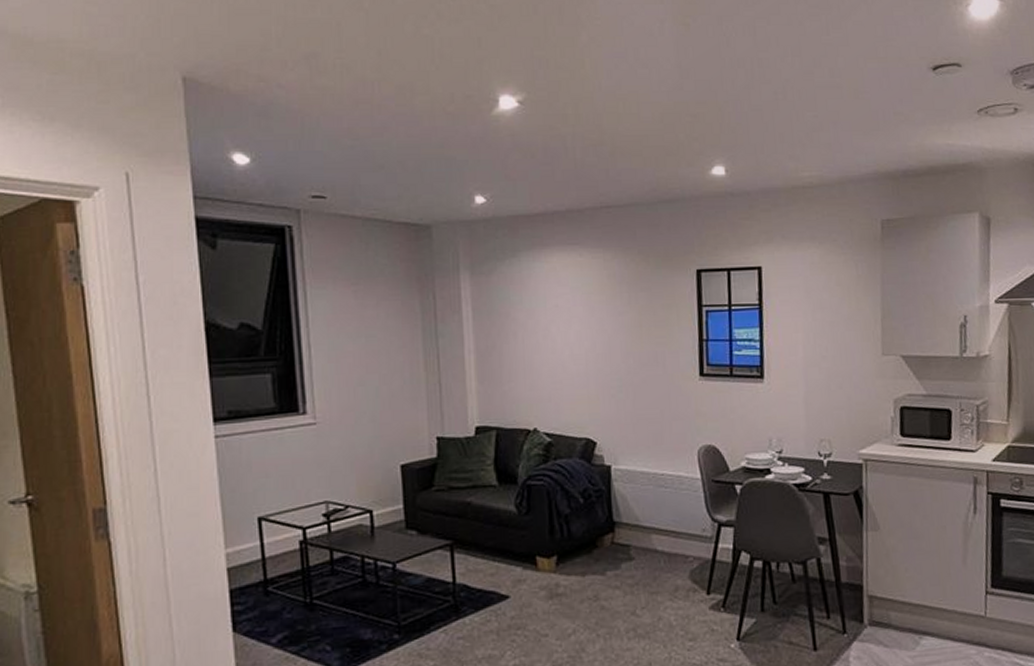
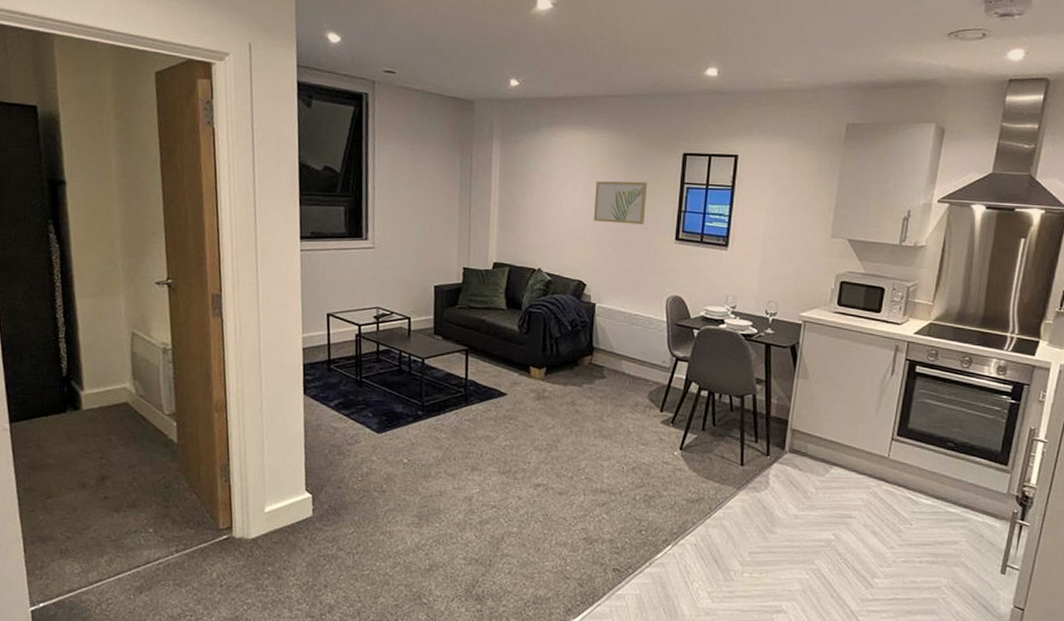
wall art: none [594,308,660,363] -> present [594,181,647,225]

